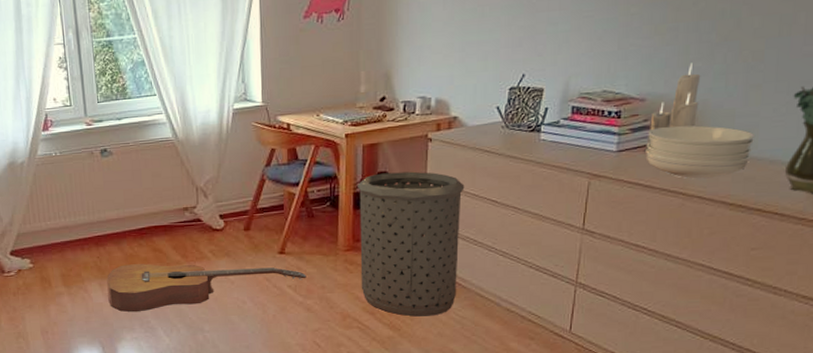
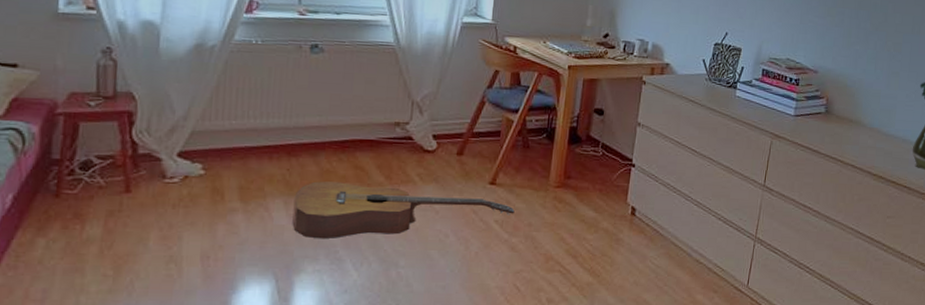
laundry basket: present [358,171,465,317] -> none [566,110,670,263]
candle: present [643,62,701,153] -> none [814,45,858,120]
bowl: present [645,125,756,179] -> none [815,98,894,150]

